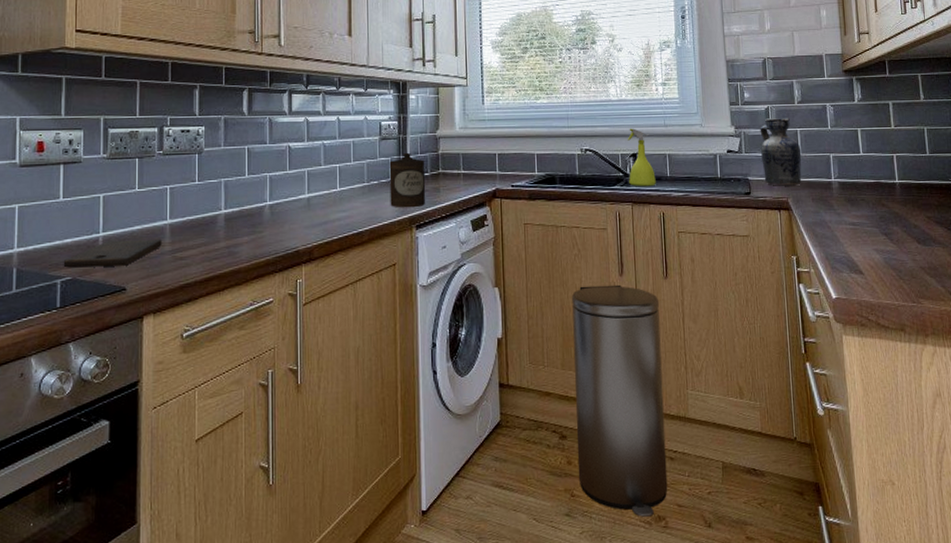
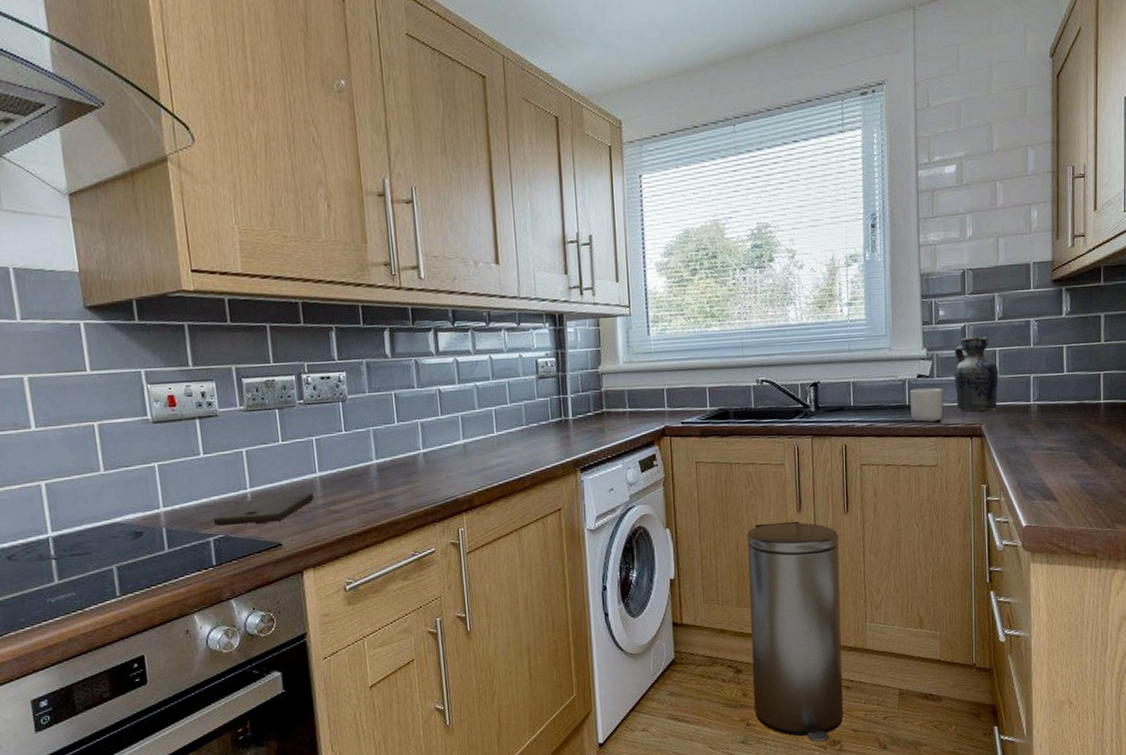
canister: present [389,152,426,208] -> none [548,391,589,451]
spray bottle: present [627,128,656,187] -> none [807,355,838,419]
mug: none [720,162,753,194] -> present [909,387,944,422]

